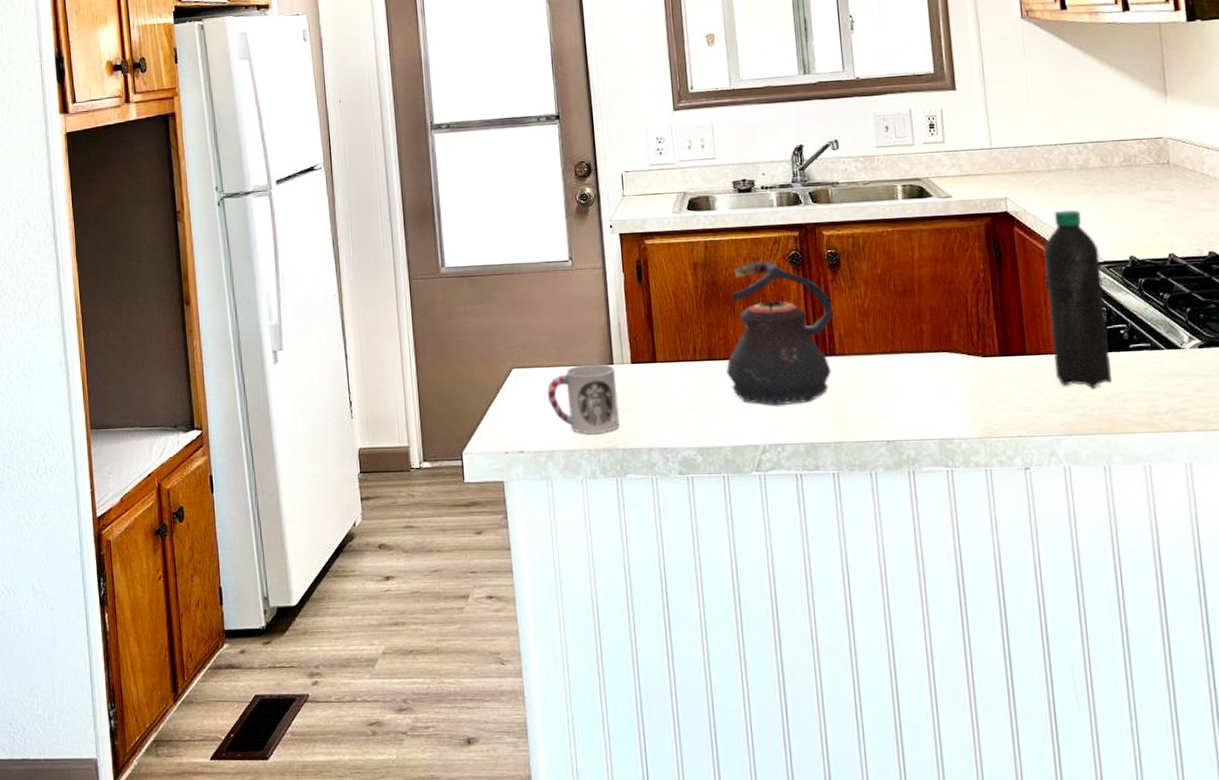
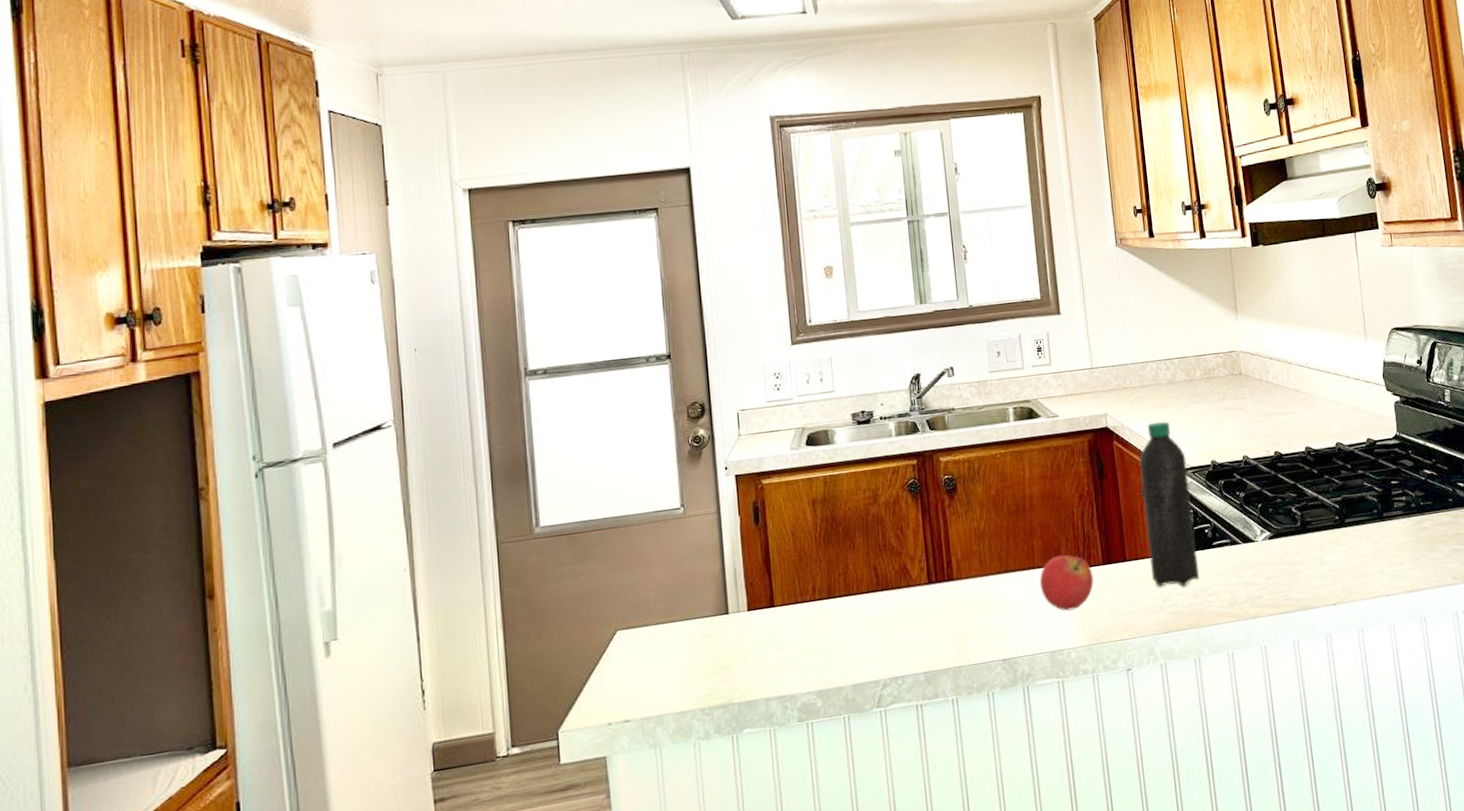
cup: present [547,364,620,435] -> none [656,614,736,693]
teapot: present [726,260,835,406] -> none [846,490,952,638]
fruit: none [928,341,989,400] -> present [1039,554,1094,611]

